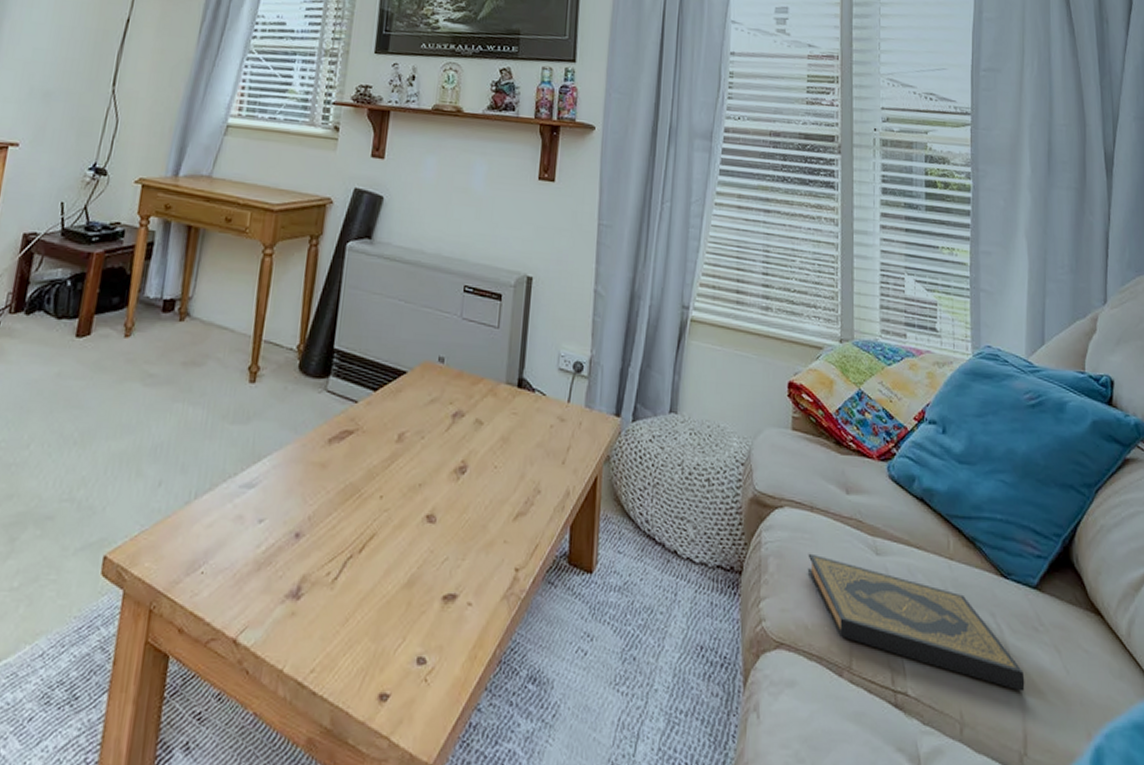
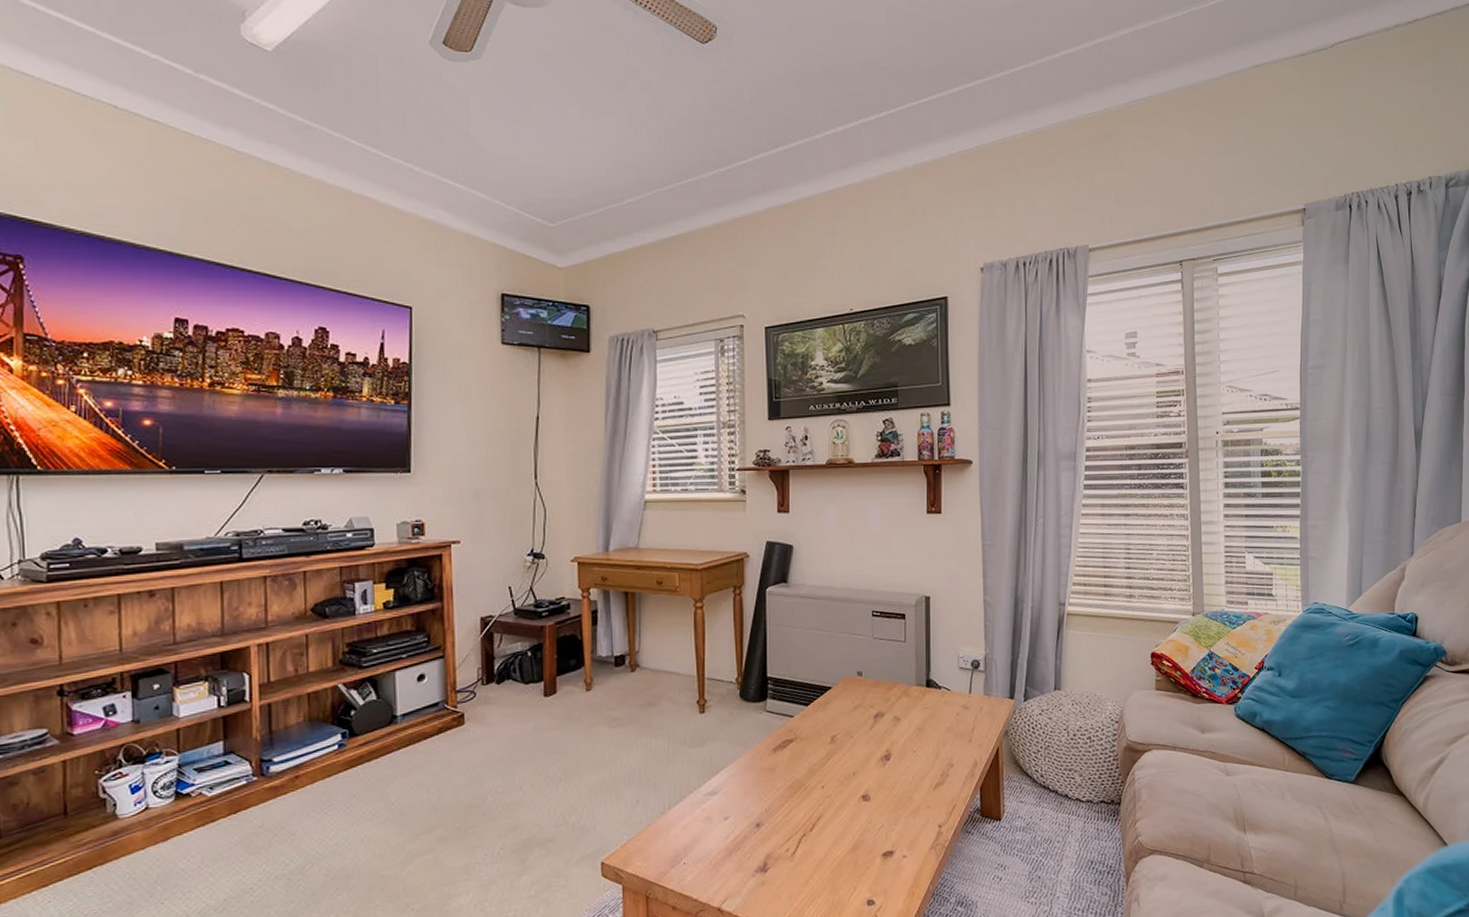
hardback book: present [807,553,1025,692] -> none [1172,781,1344,859]

